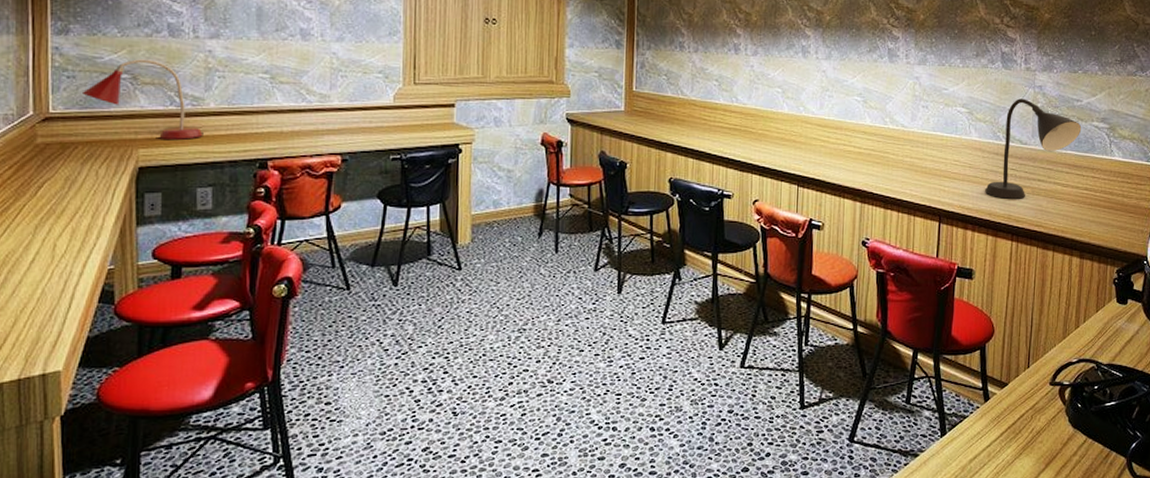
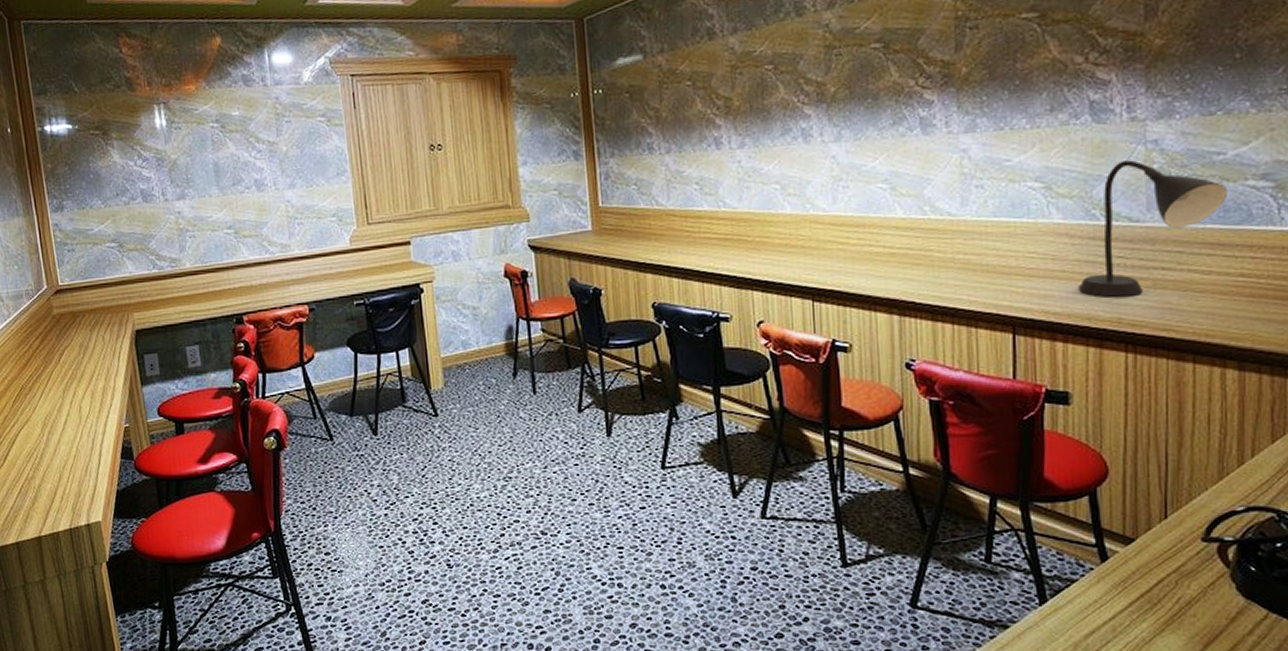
desk lamp: present [81,59,203,140] -> none [81,226,184,302]

